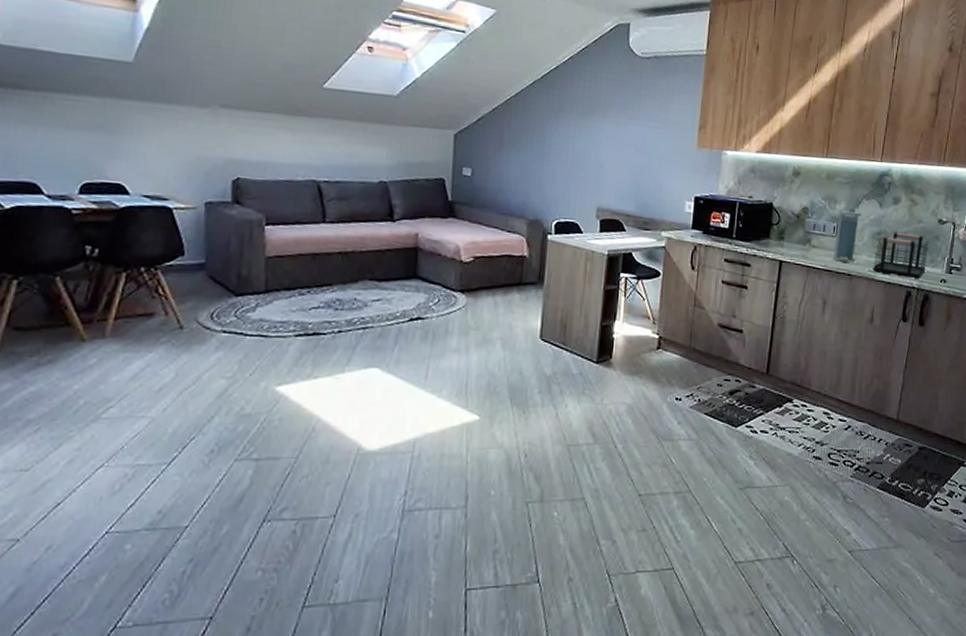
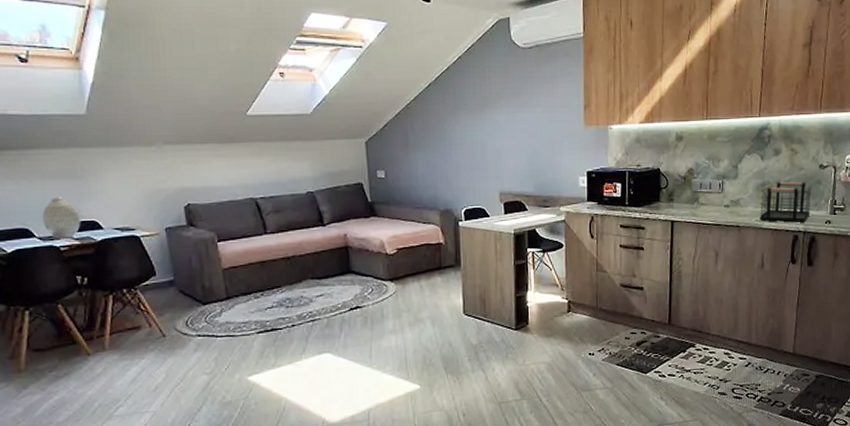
vase: none [56,150,105,201] -> present [42,196,81,239]
soap dispenser: present [834,211,862,263] -> none [721,167,745,215]

